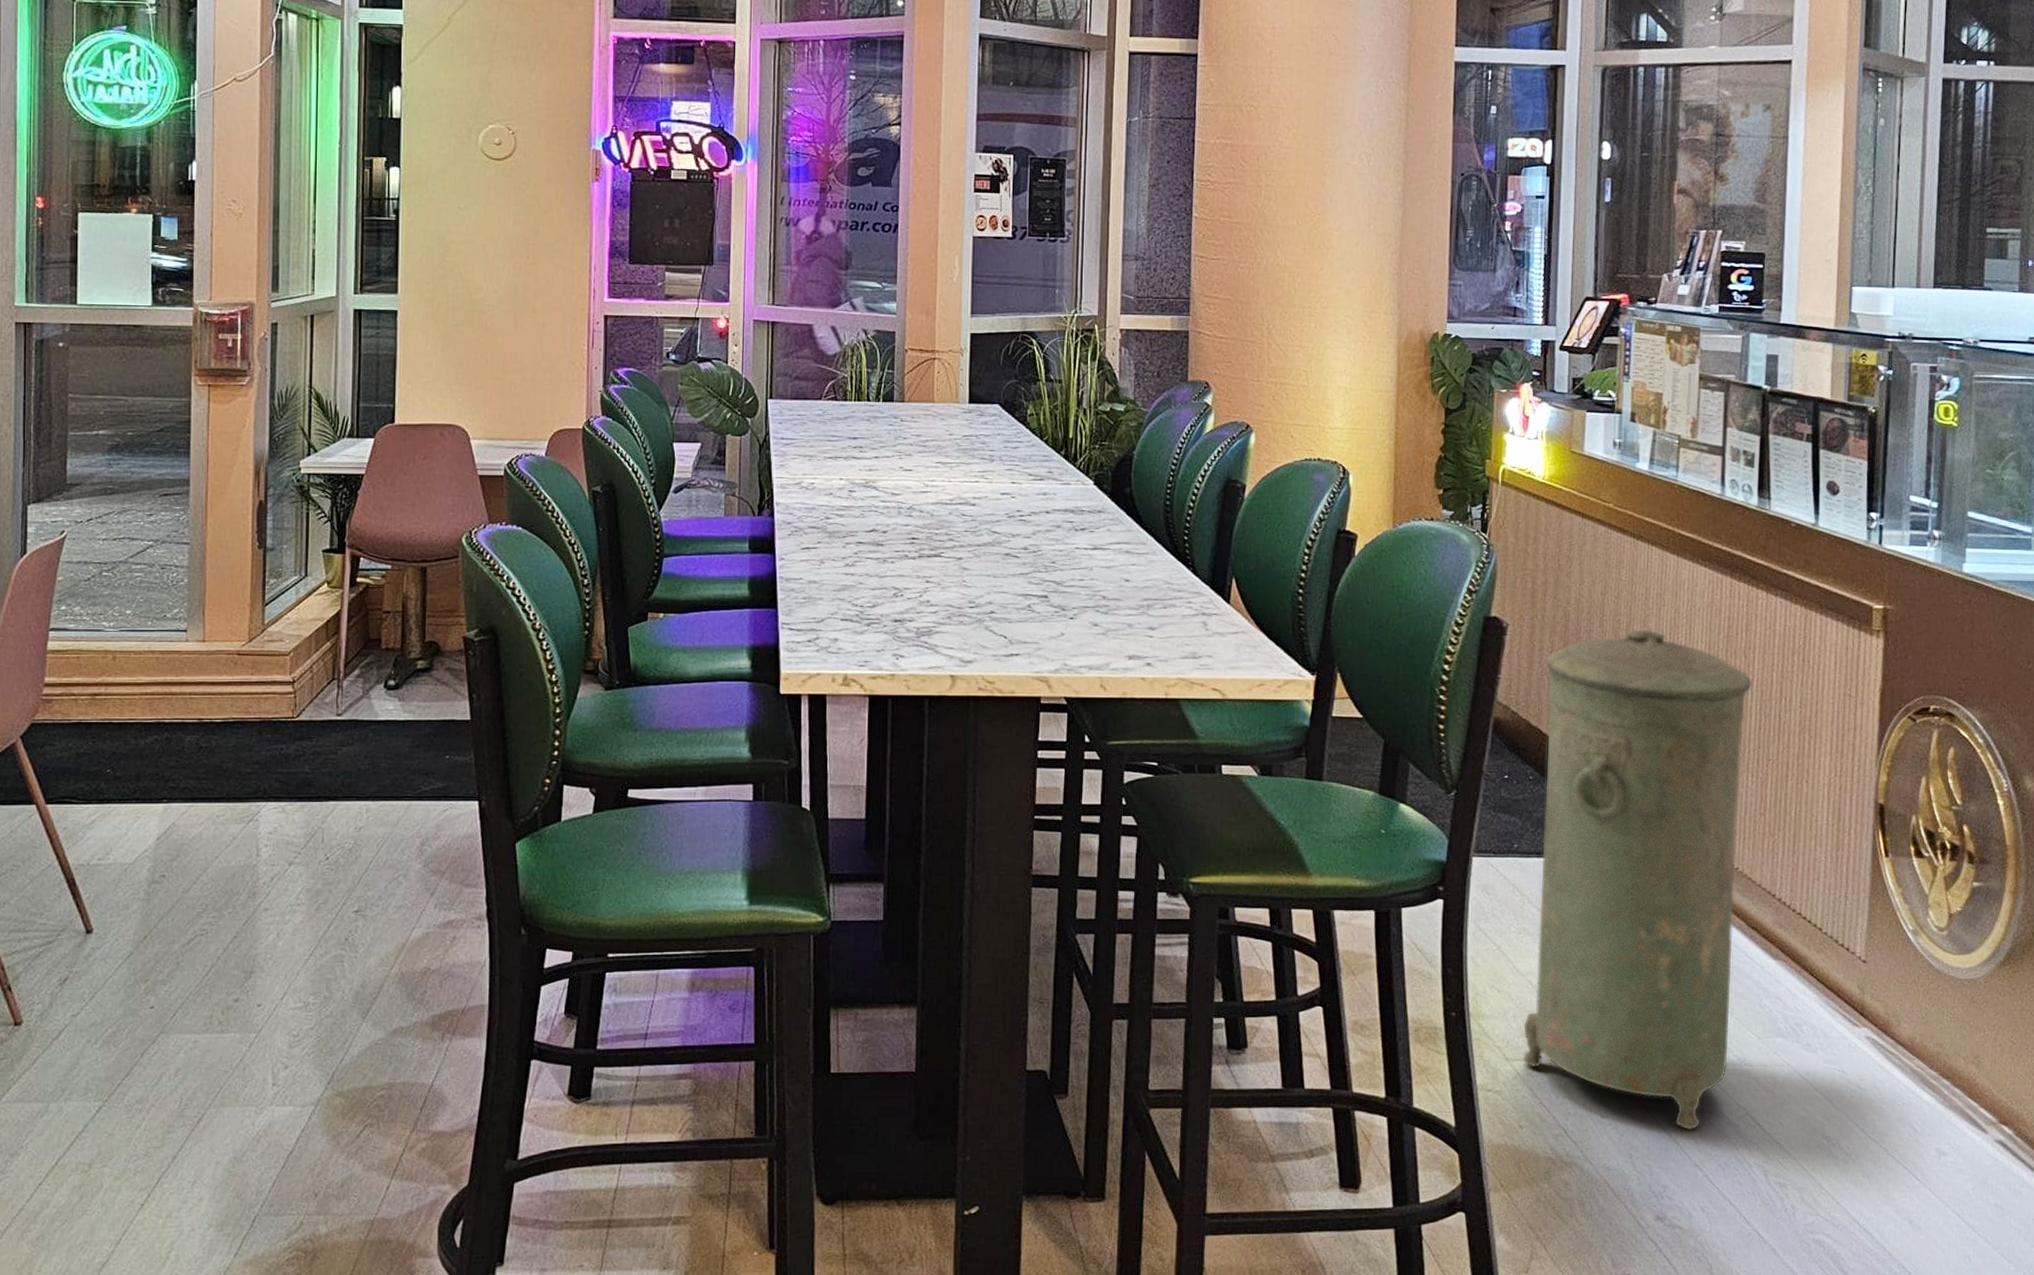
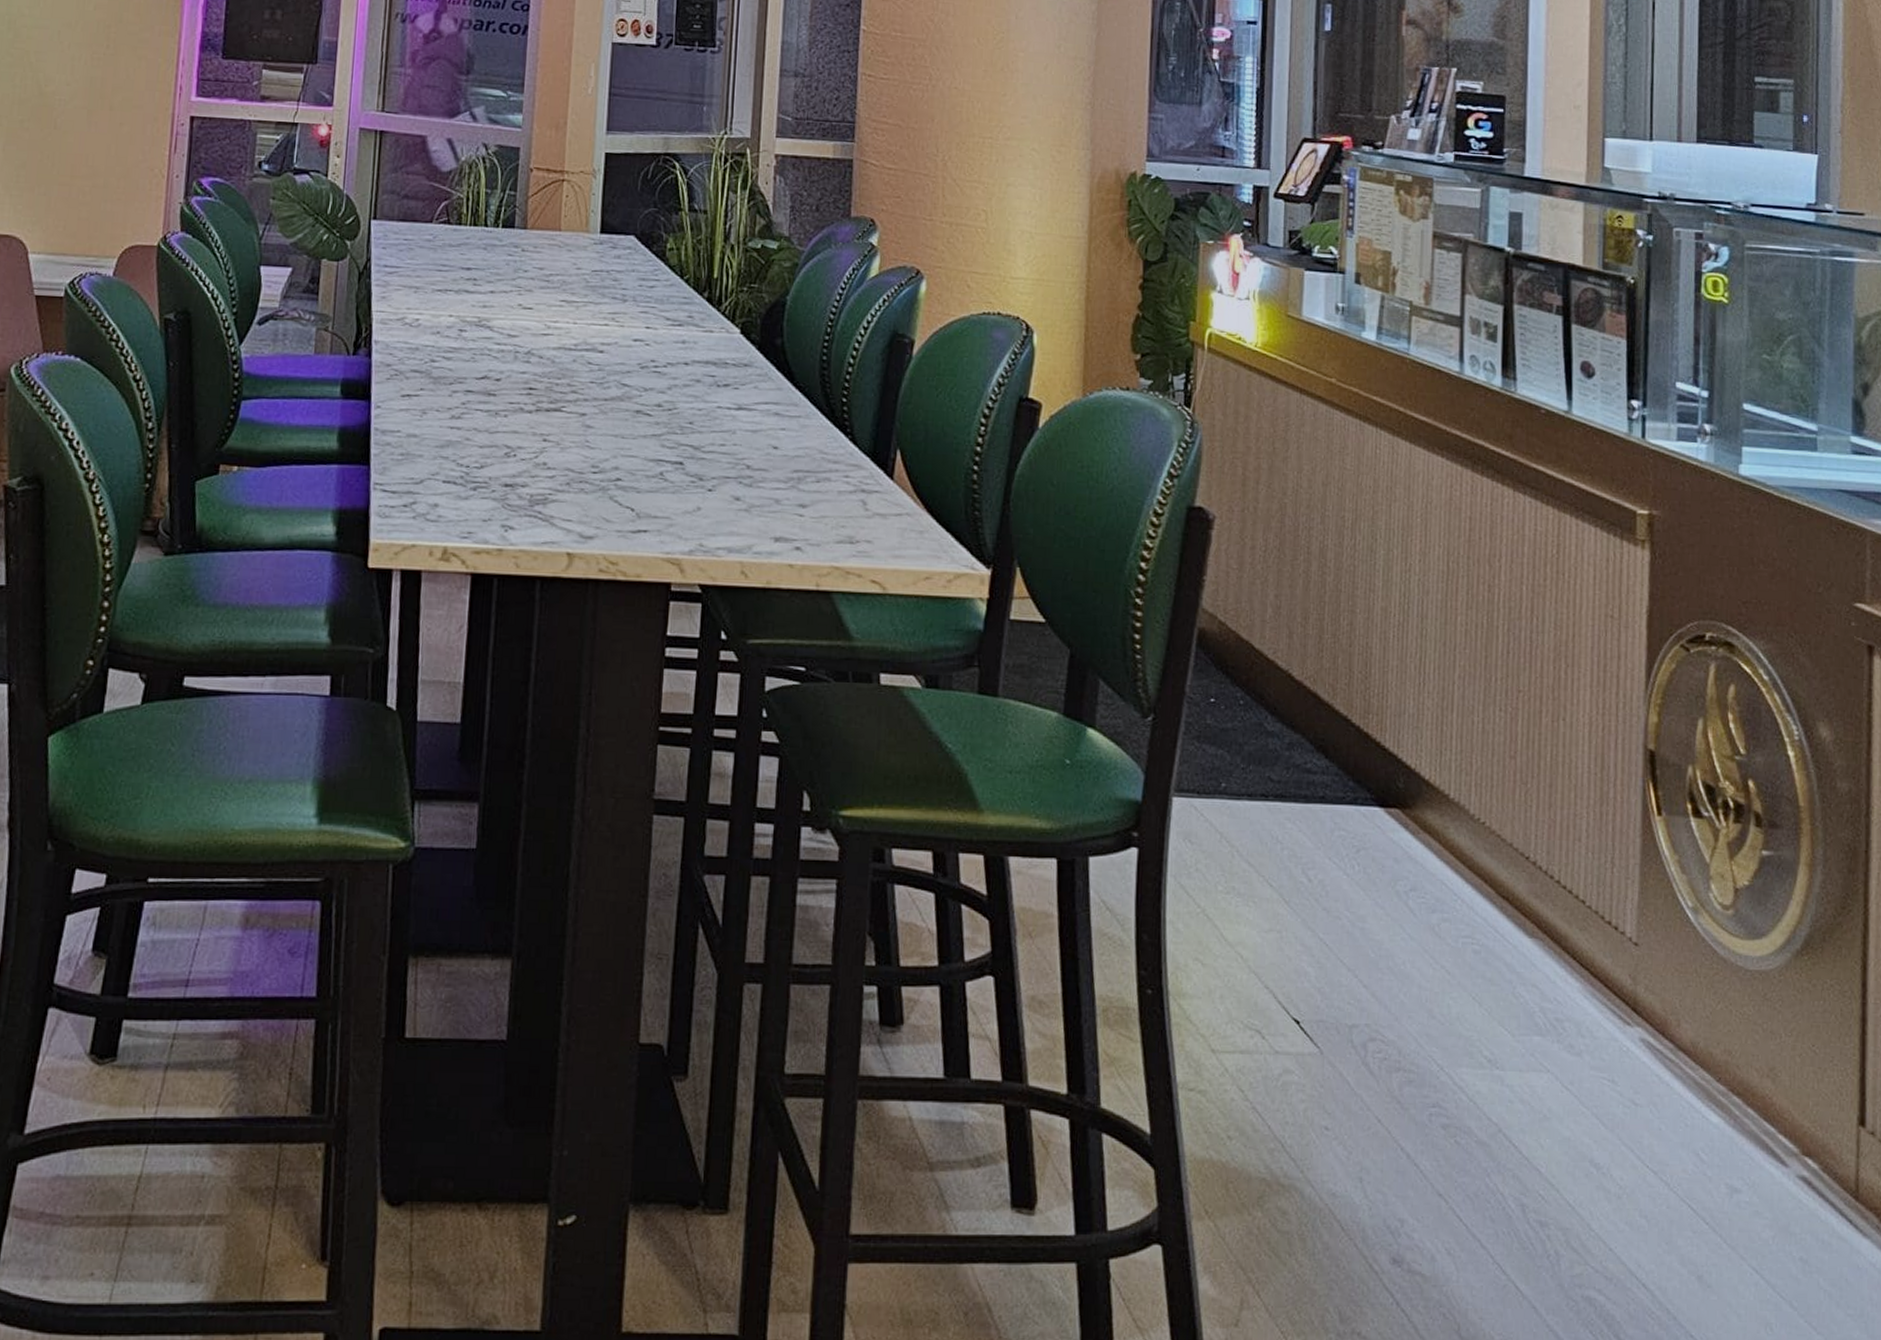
trash can: present [1522,630,1753,1131] -> none [1231,528,1499,1150]

